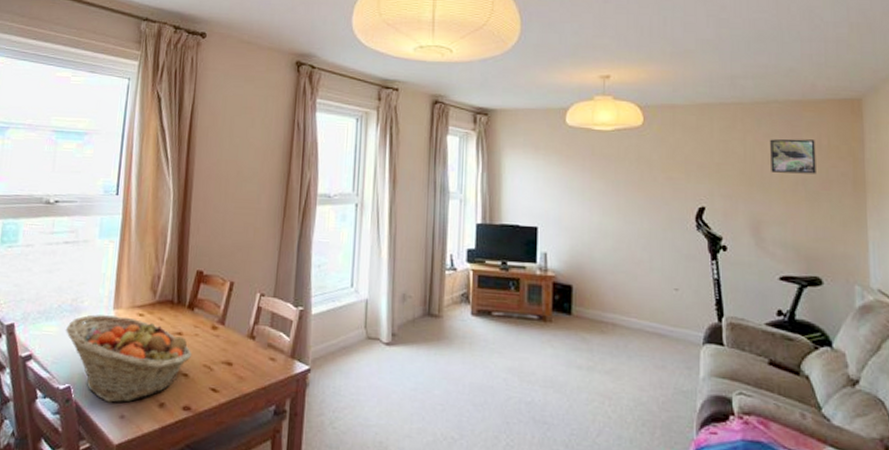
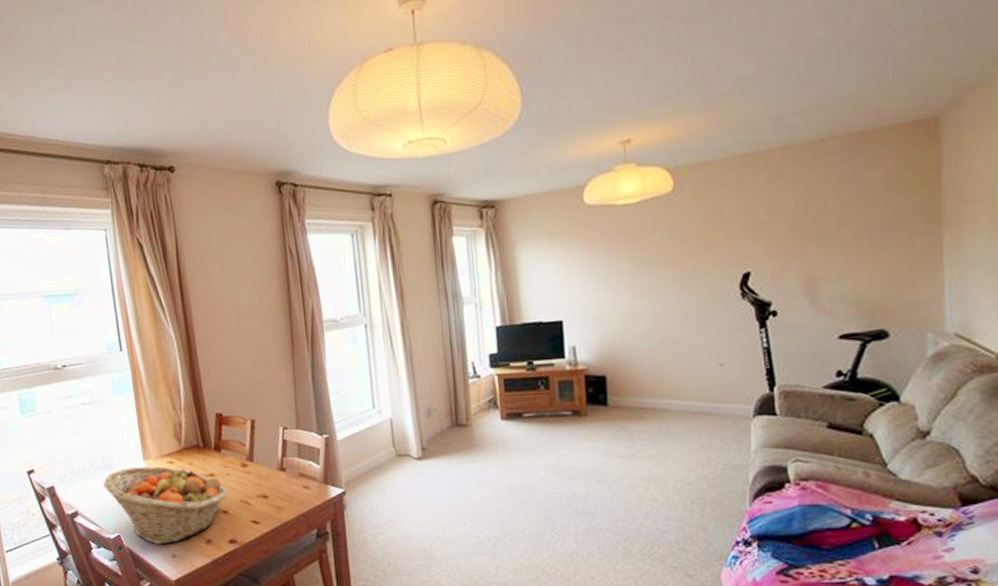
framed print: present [770,139,816,174] -> none [826,175,882,221]

